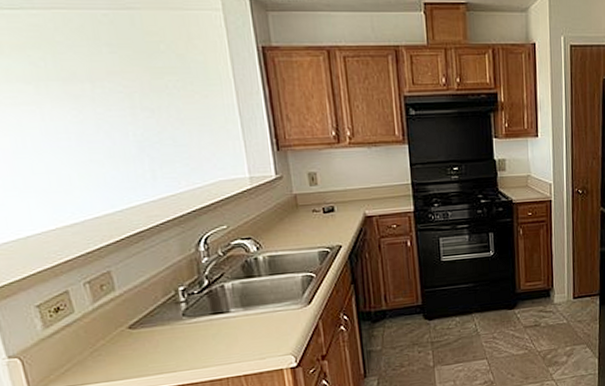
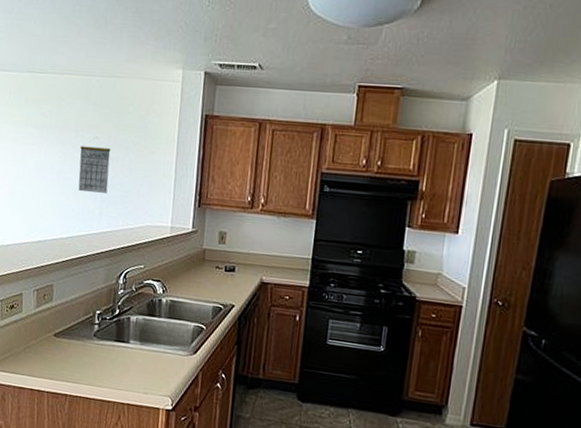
calendar: none [102,87,157,155] -> present [78,138,111,193]

